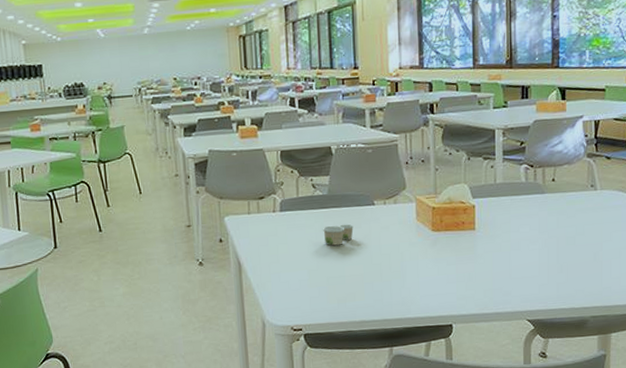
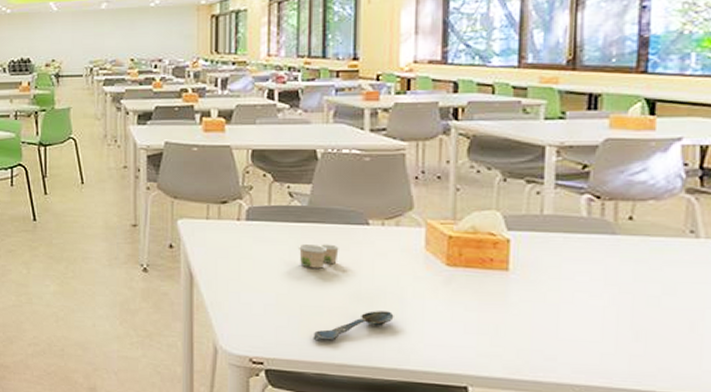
spoon: none [338,273,397,305] -> present [313,311,394,341]

